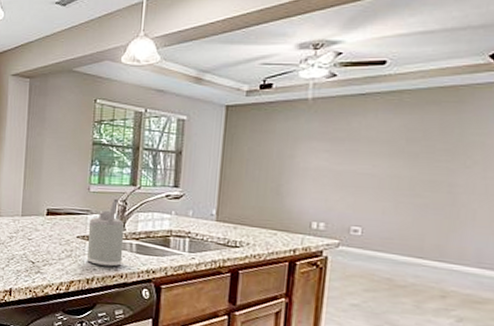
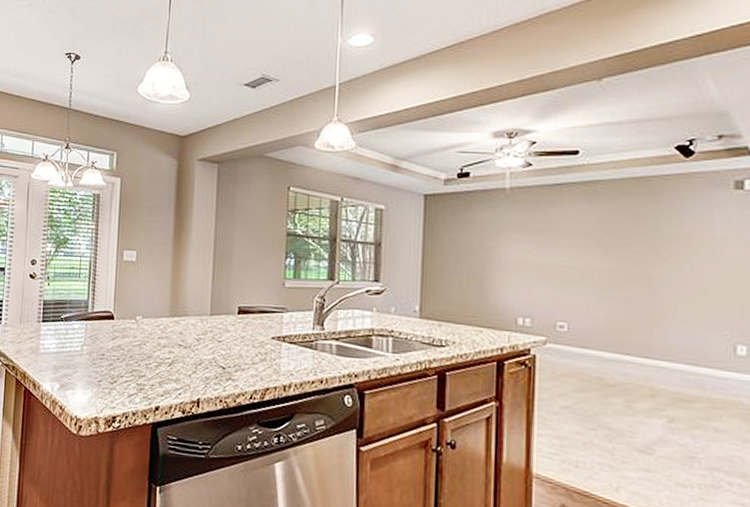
soap dispenser: present [87,198,124,267] -> none [283,294,323,371]

